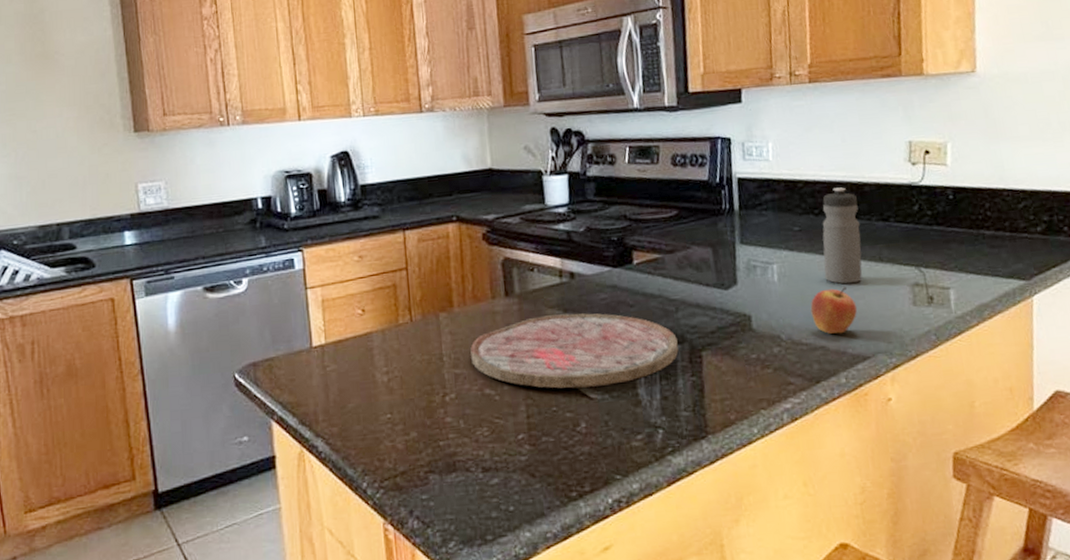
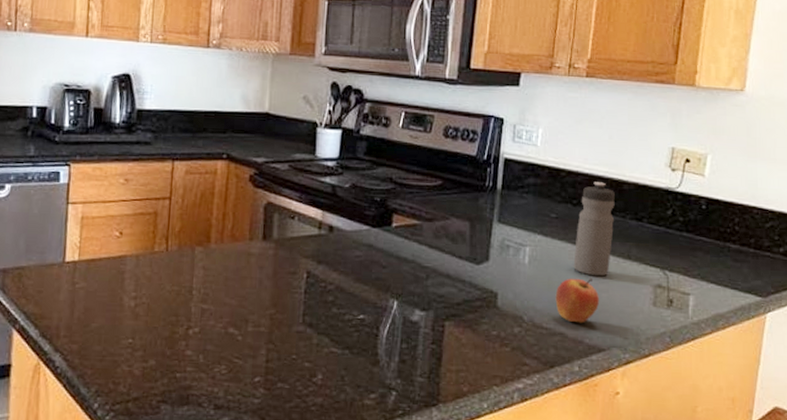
cutting board: present [470,313,679,389] -> none [220,264,423,341]

